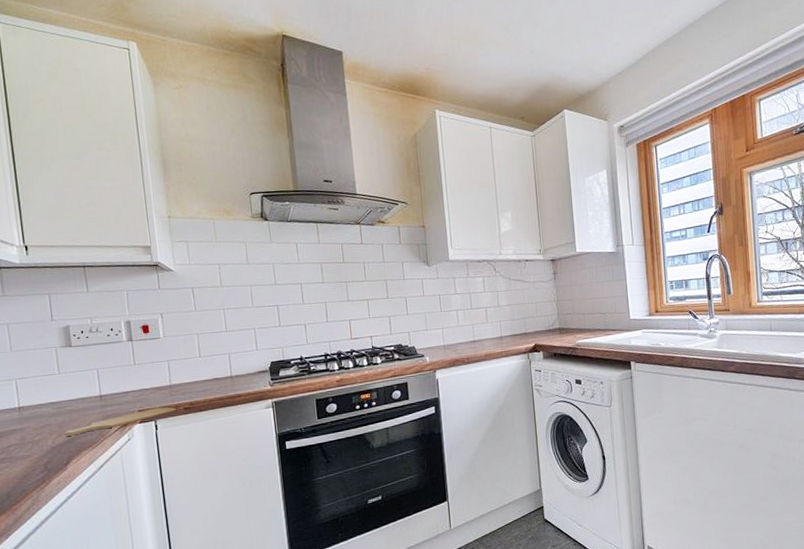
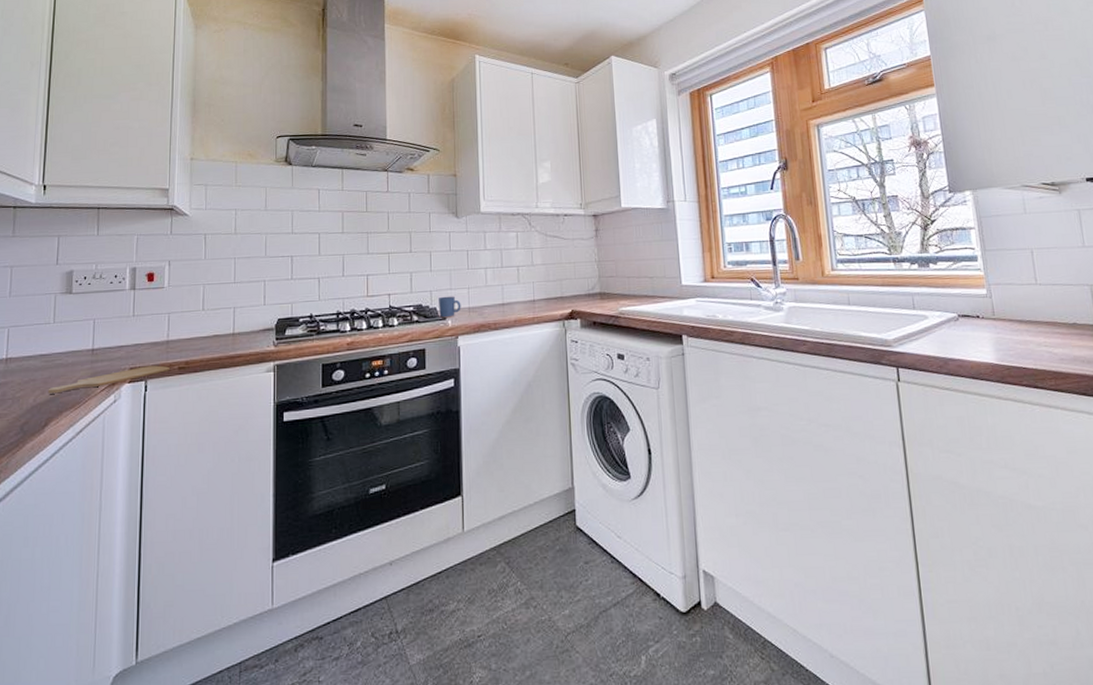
mug: none [416,335,437,355] -> present [439,296,461,318]

